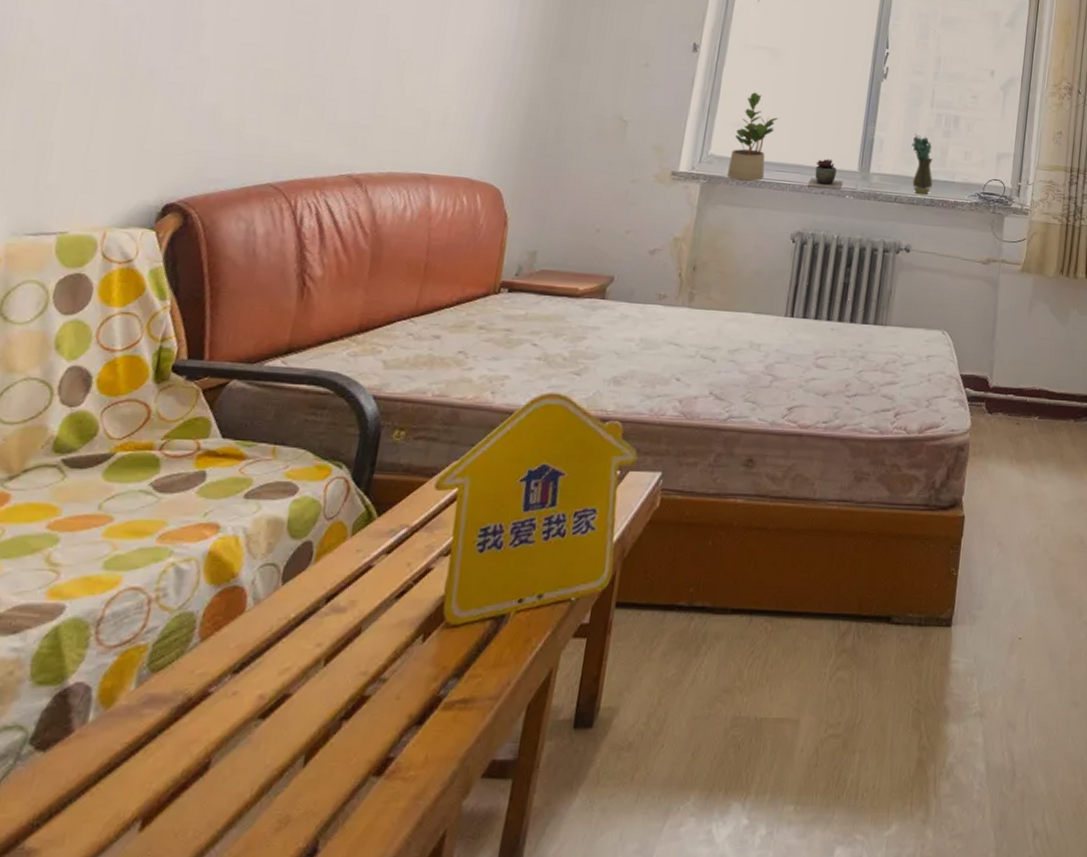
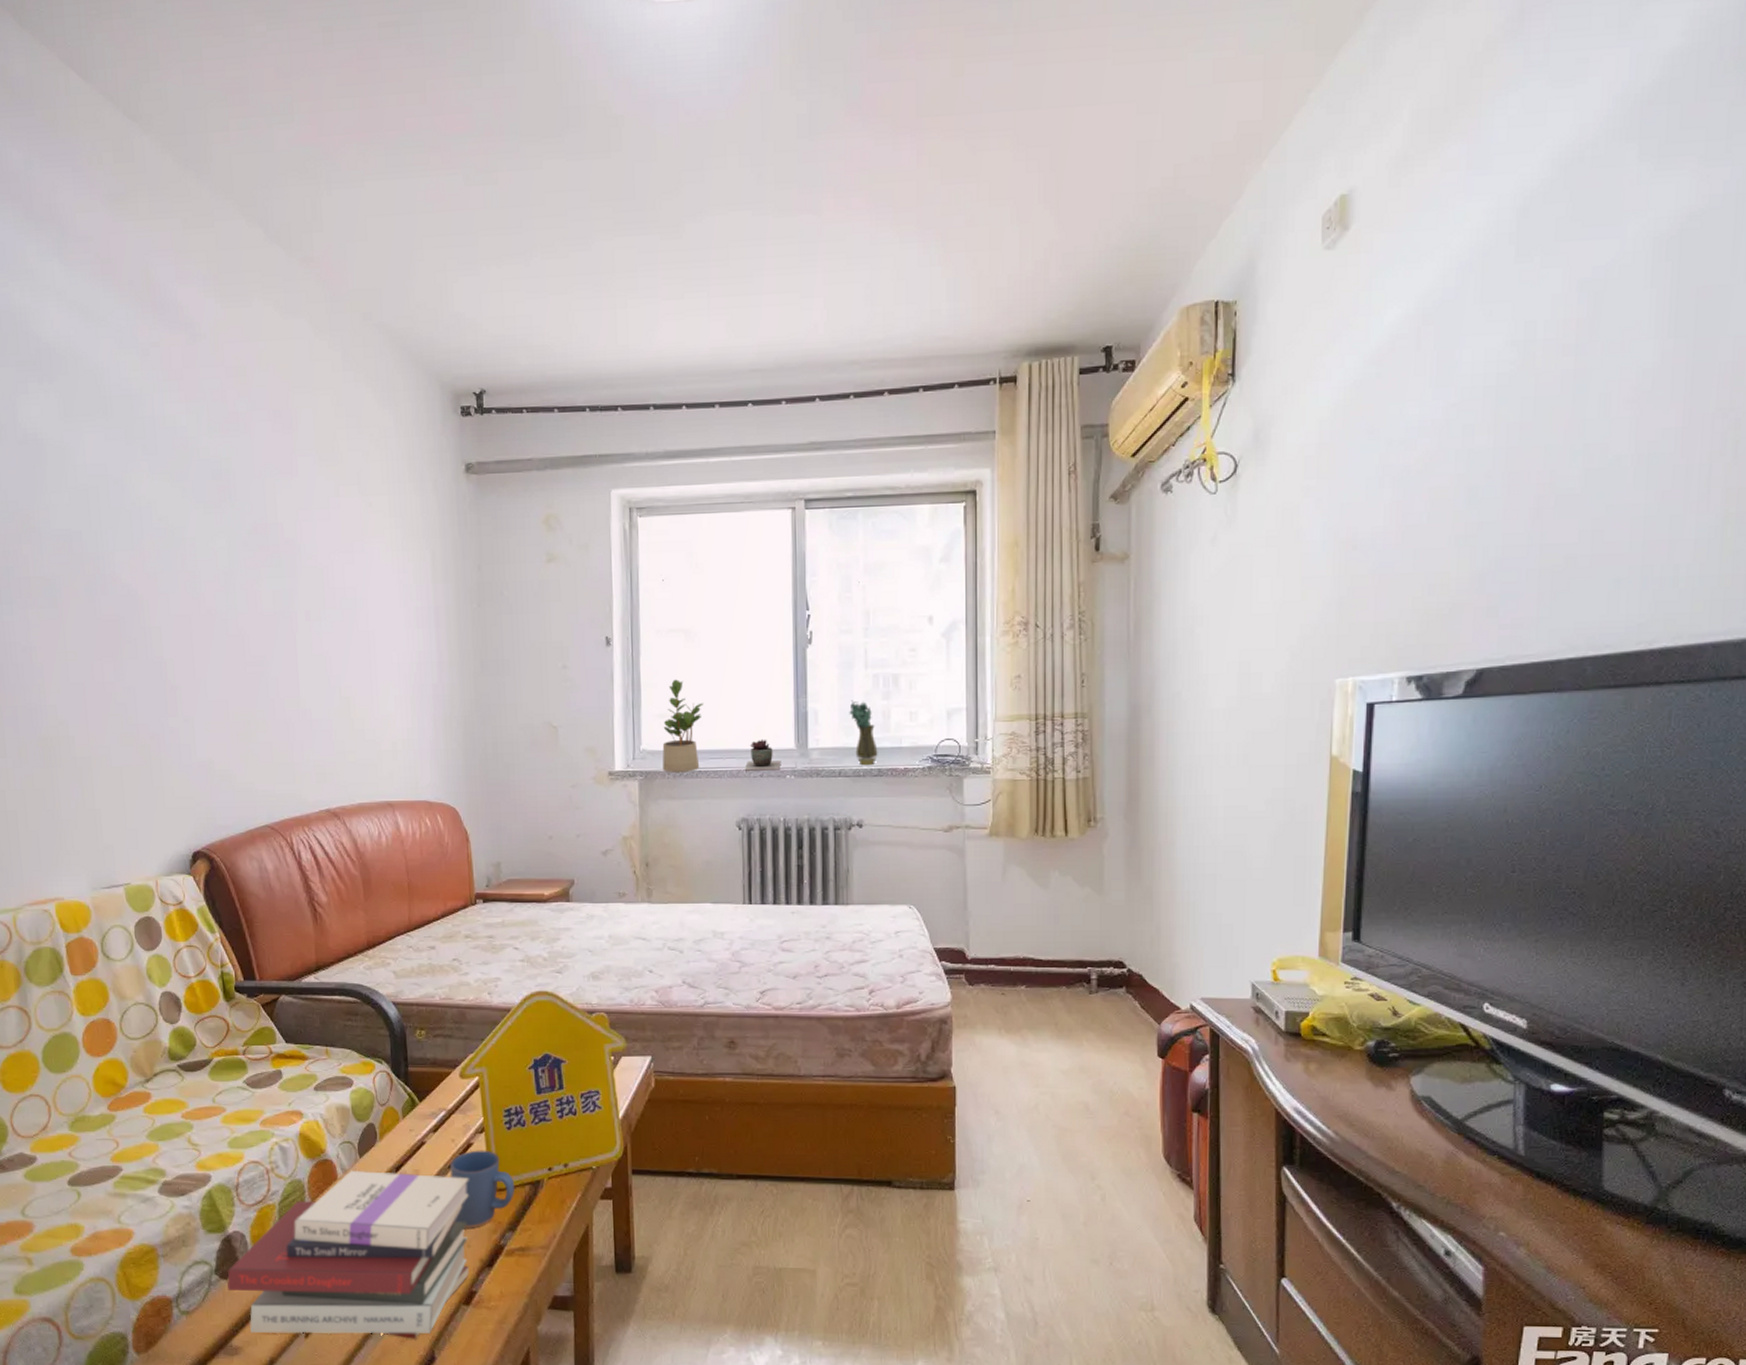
books: none [41,600,418,828] -> present [226,1170,469,1339]
mug: none [386,576,474,675] -> present [449,1150,515,1228]

